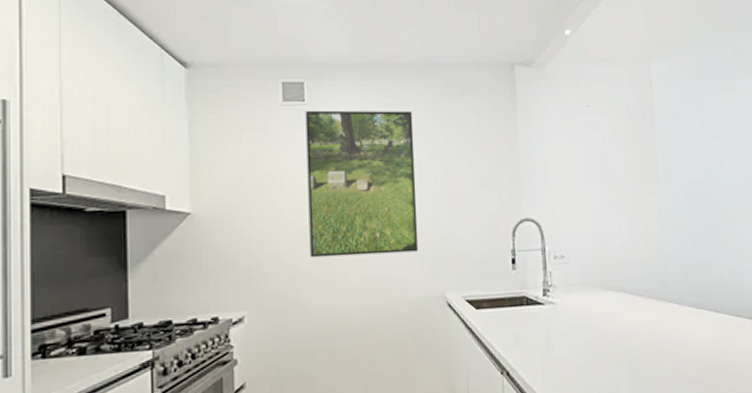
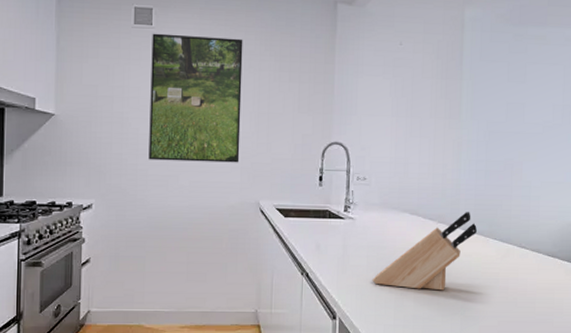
knife block: none [581,283,689,376] -> present [372,212,477,291]

